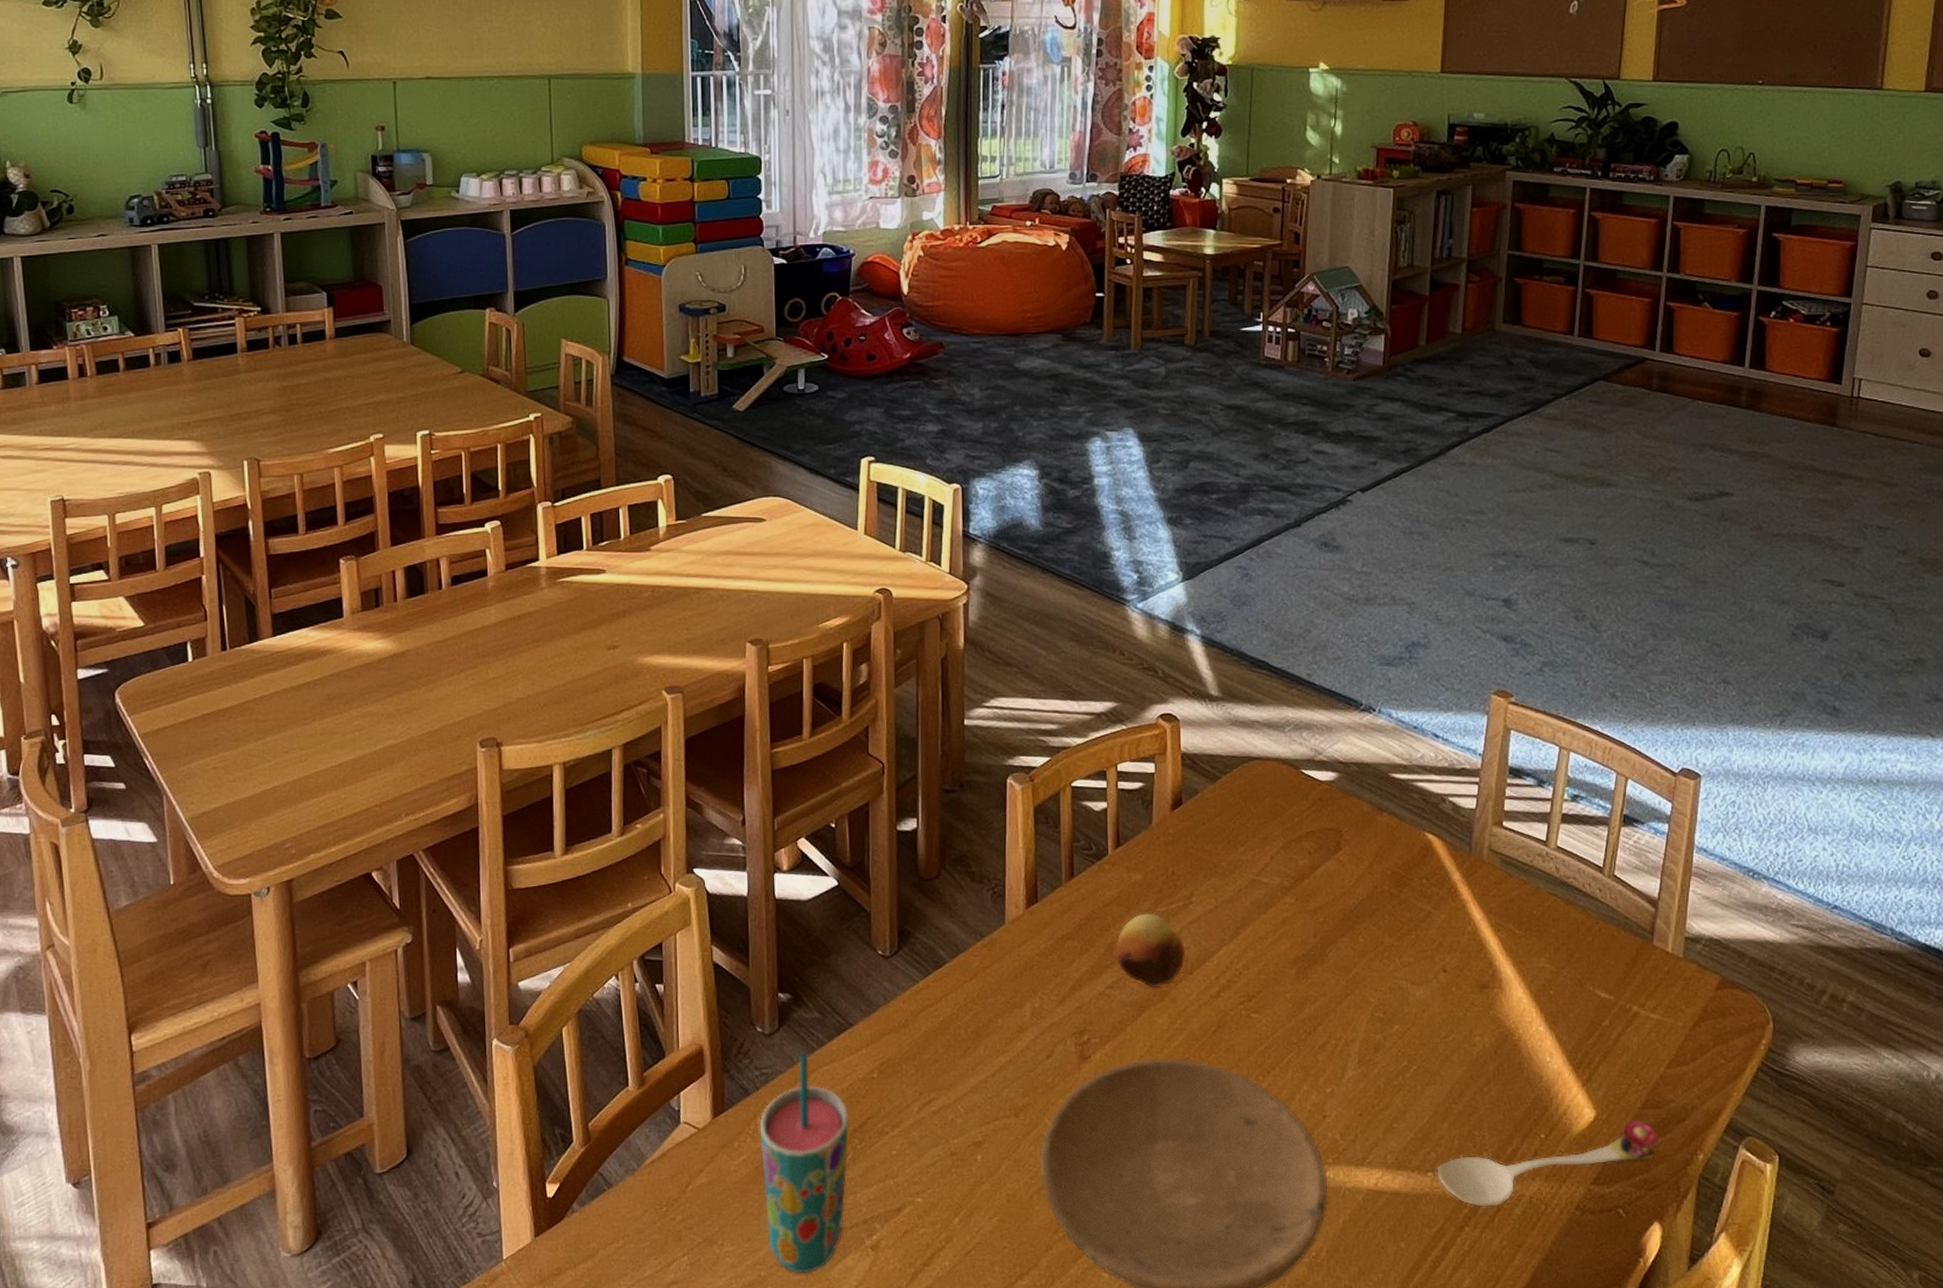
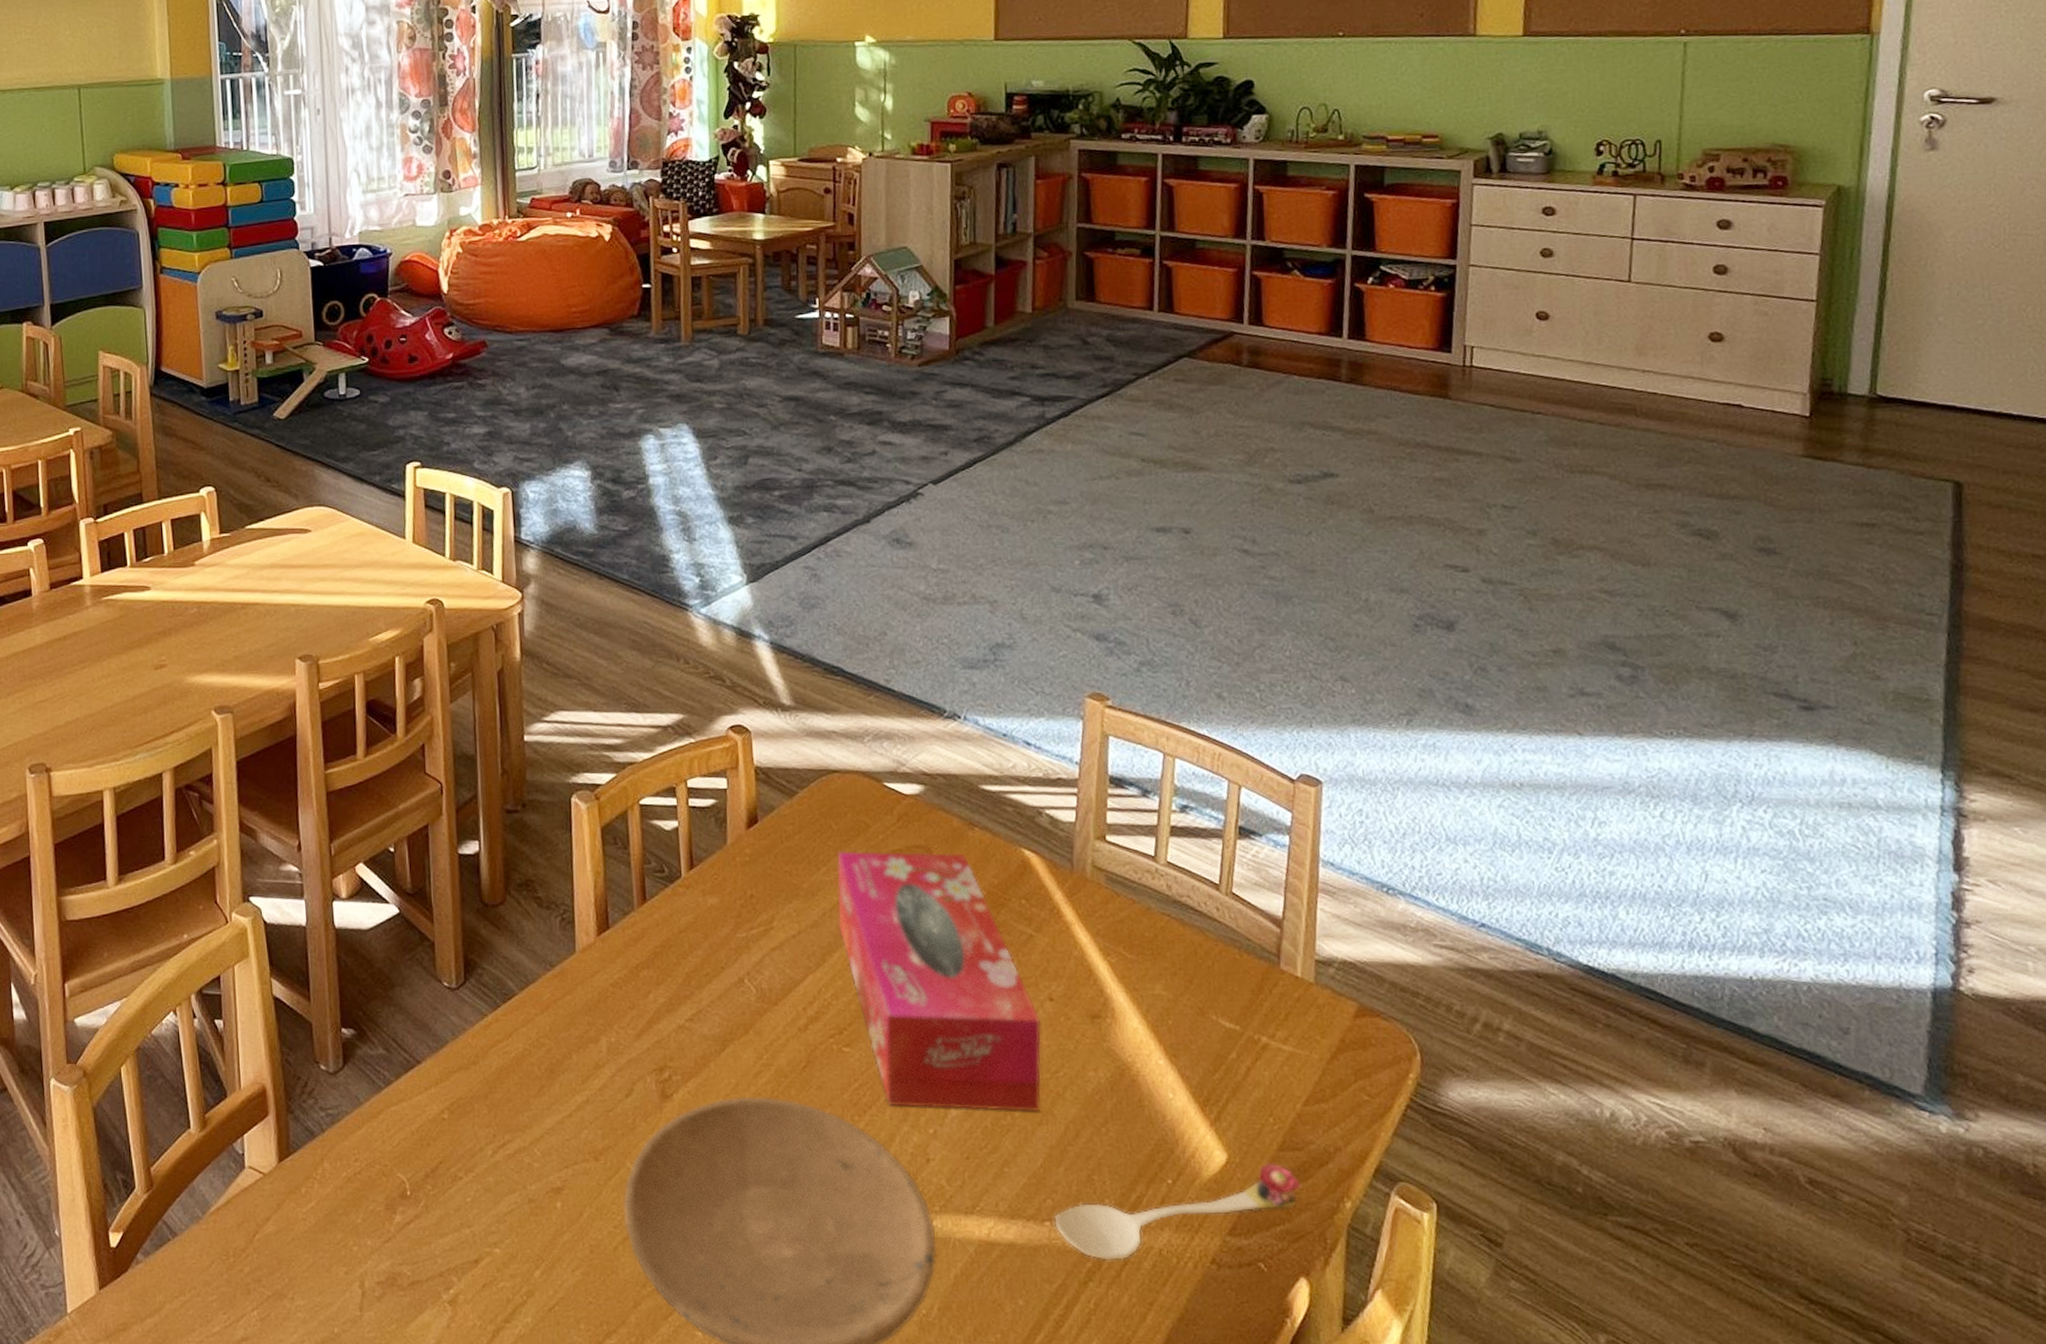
cup: present [759,1053,850,1274] -> none [326,1092,422,1331]
fruit: present [1115,913,1186,989] -> none [693,939,770,1021]
tissue box: none [1252,832,1435,1073] -> present [837,851,1041,1112]

